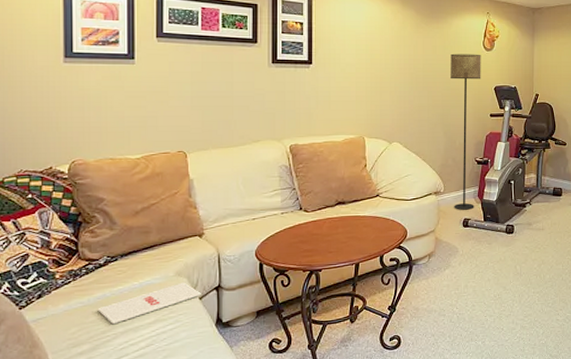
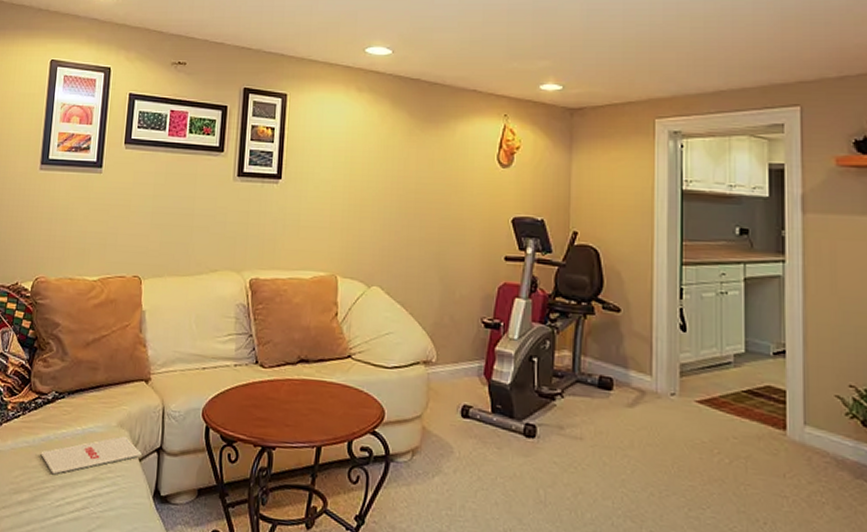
floor lamp: present [451,53,481,210] -> none [449,170,495,393]

